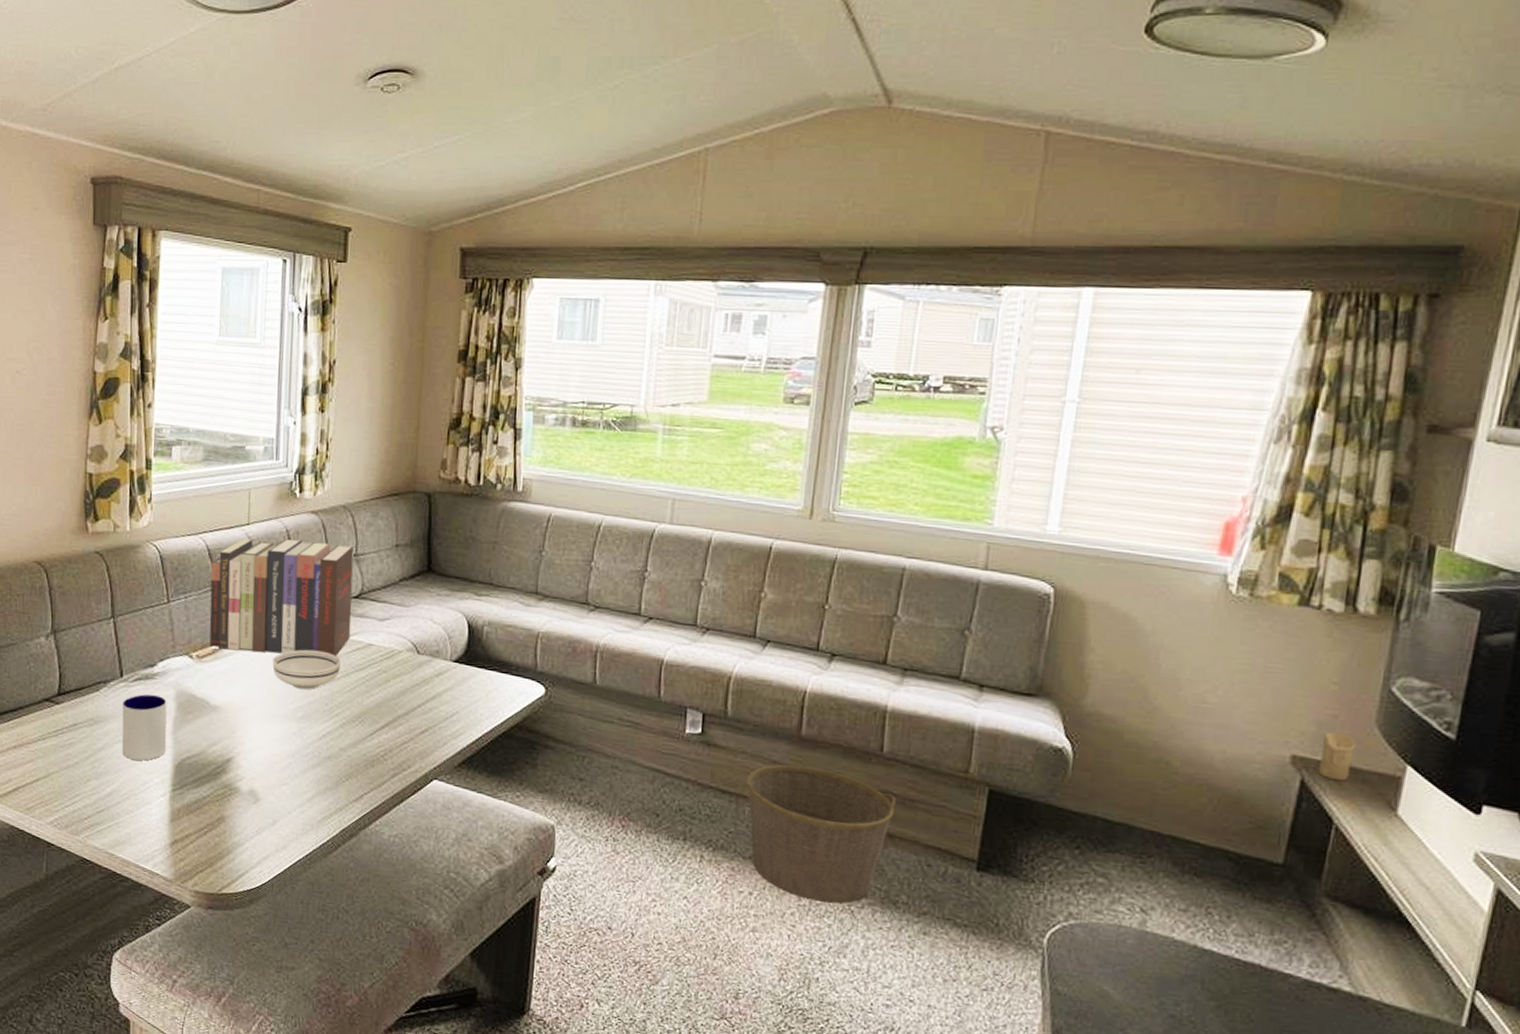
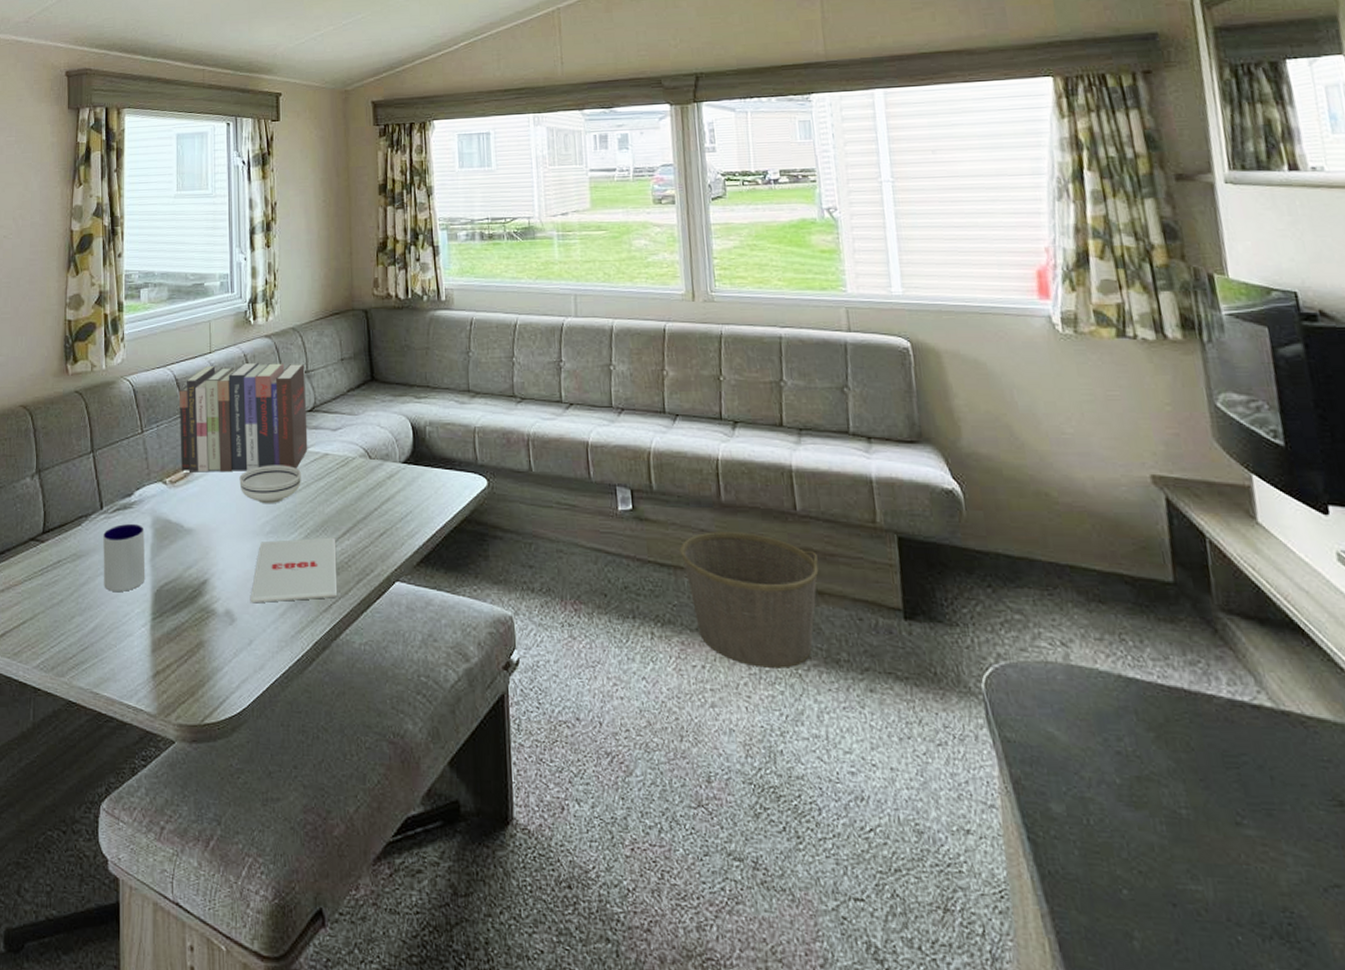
magazine: none [276,726,373,789] -> present [250,537,338,603]
candle: present [1318,732,1357,782] -> none [1173,450,1206,496]

